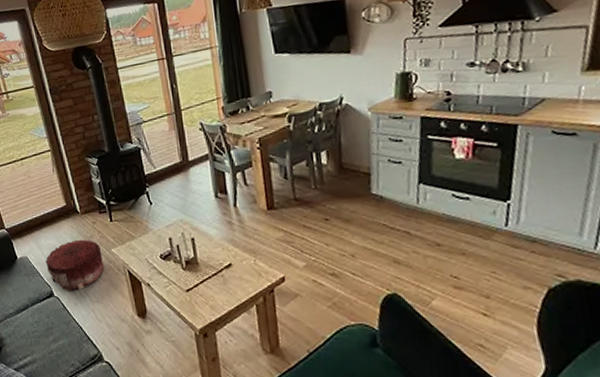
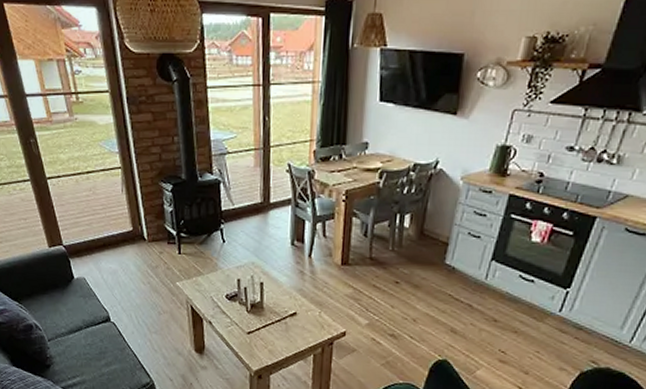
pouf: present [46,239,105,291] -> none [105,267,167,319]

